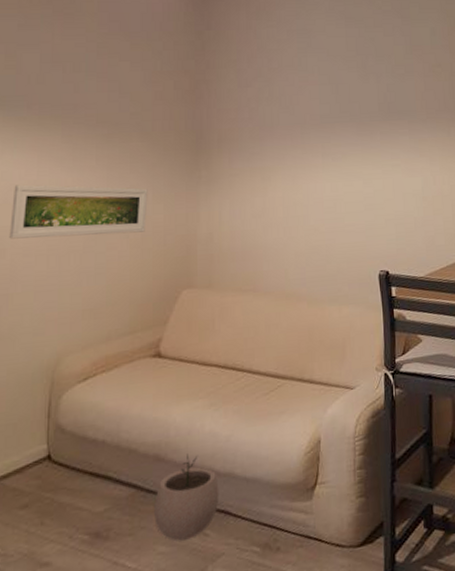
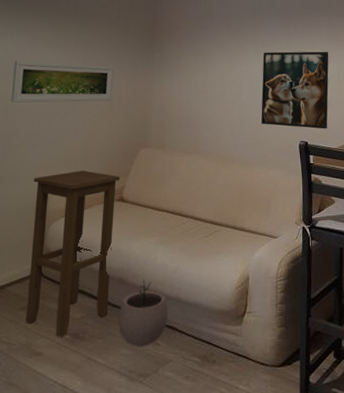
stool: none [28,321,155,540] -> present [26,170,120,337]
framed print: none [332,163,412,255] -> present [261,51,329,129]

